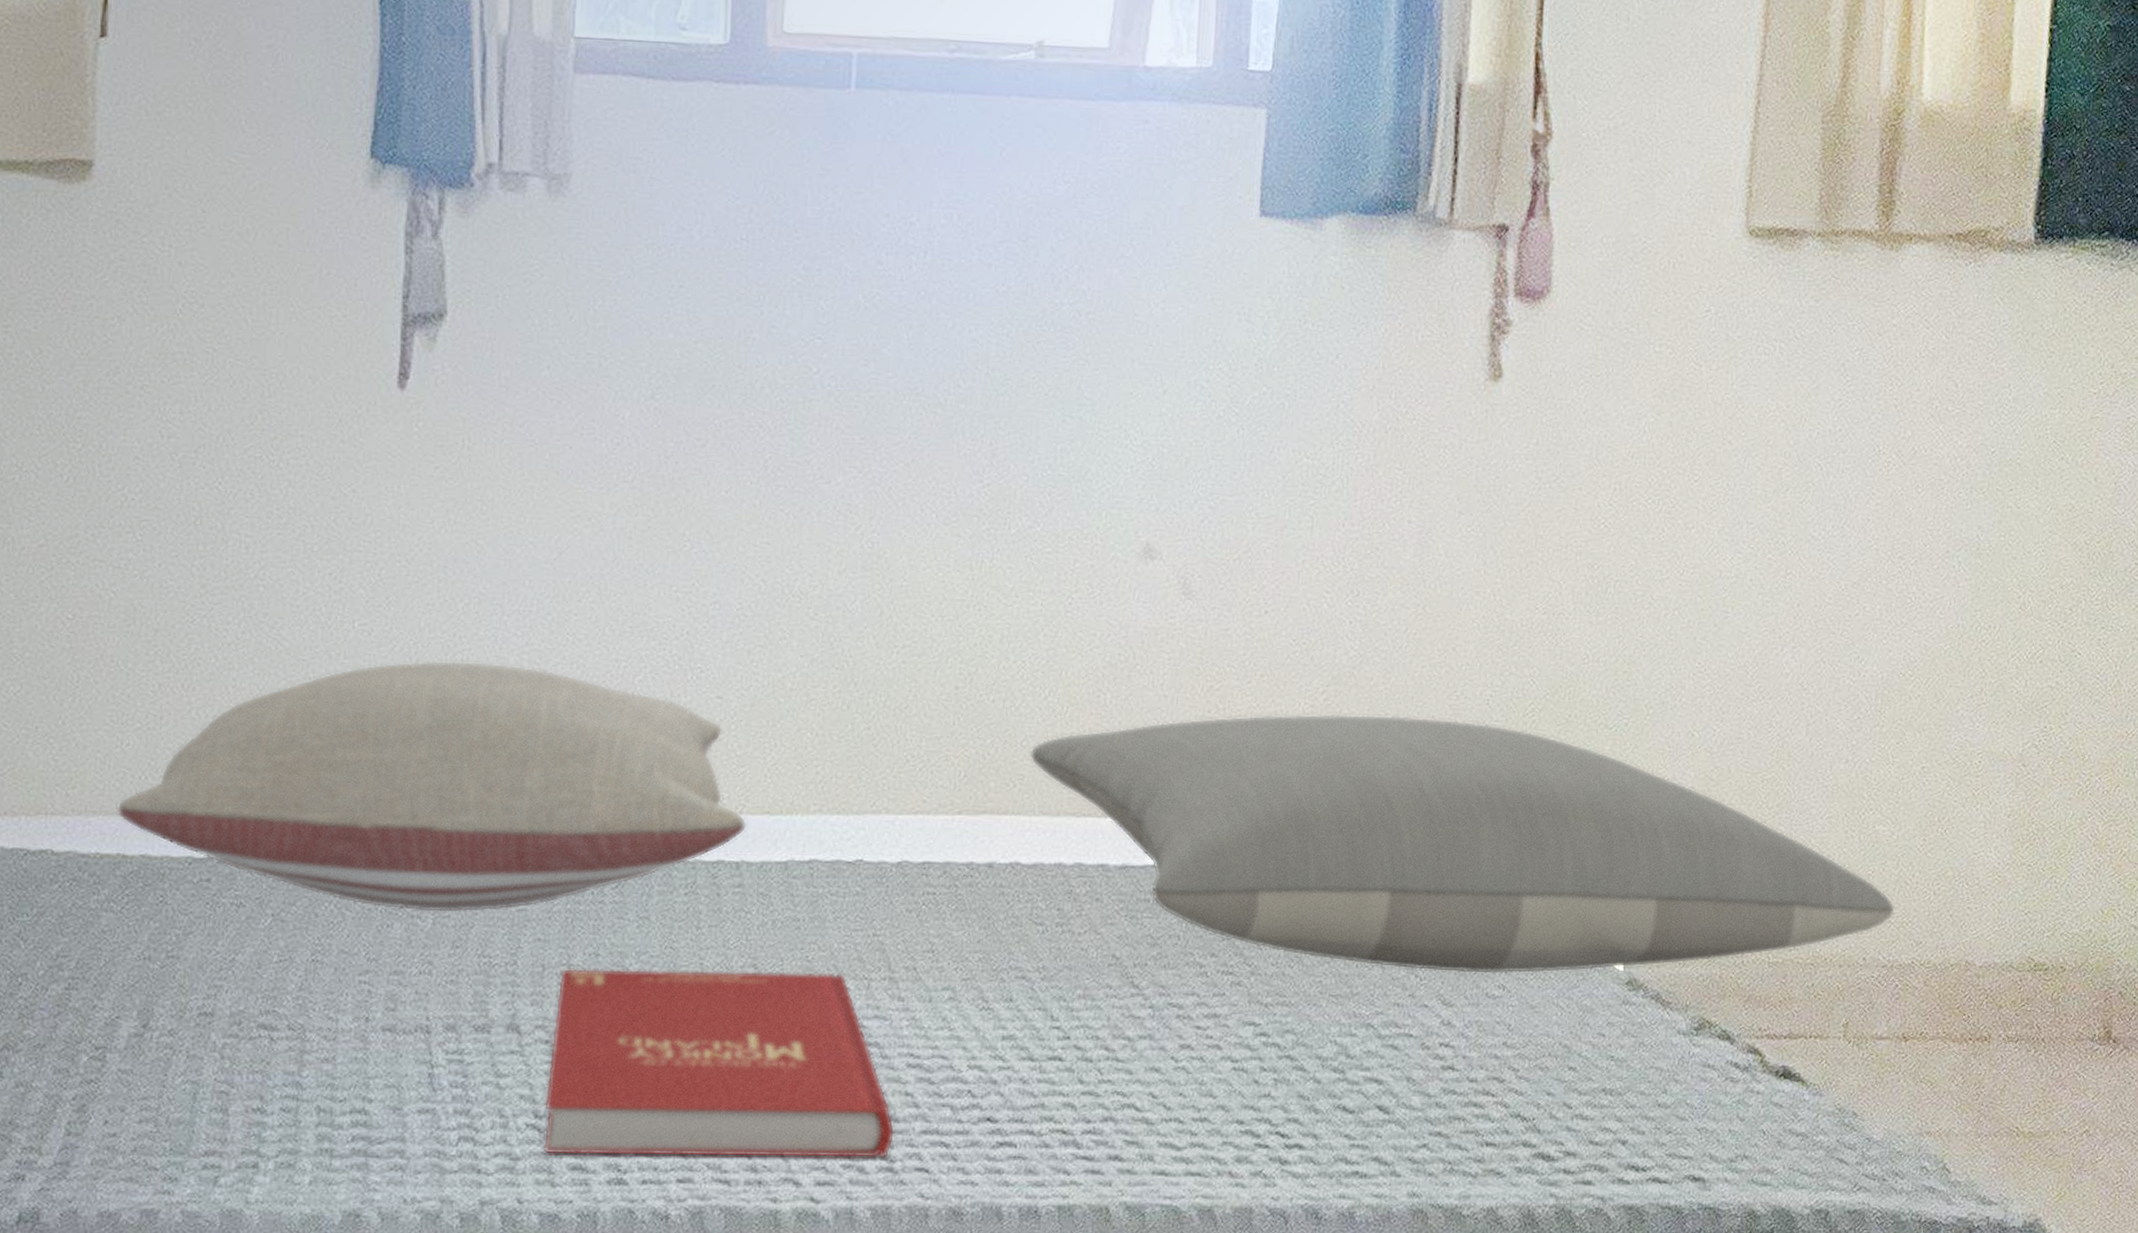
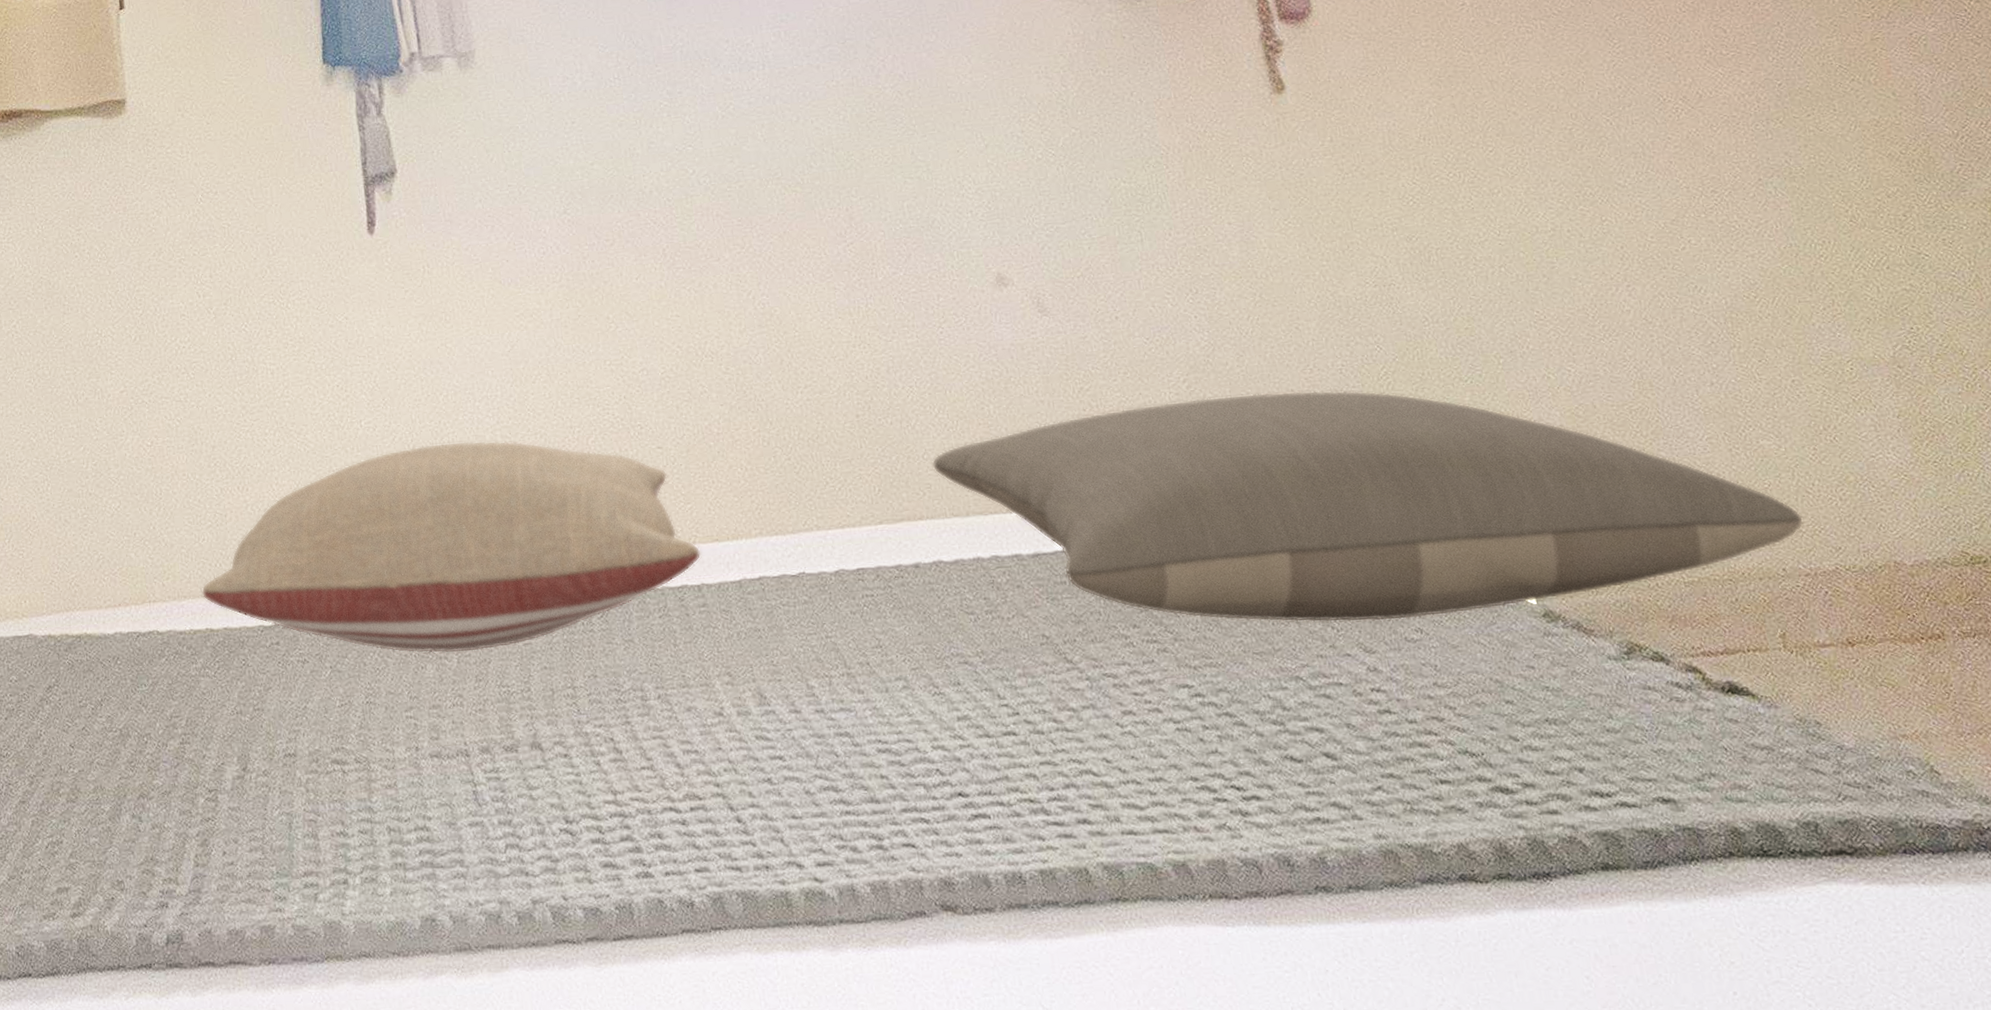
book: present [543,968,895,1159] -> none [567,673,879,855]

